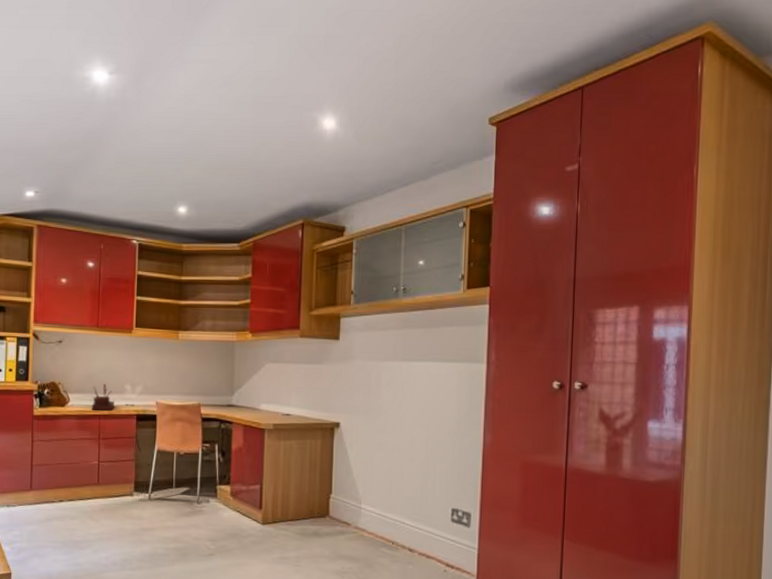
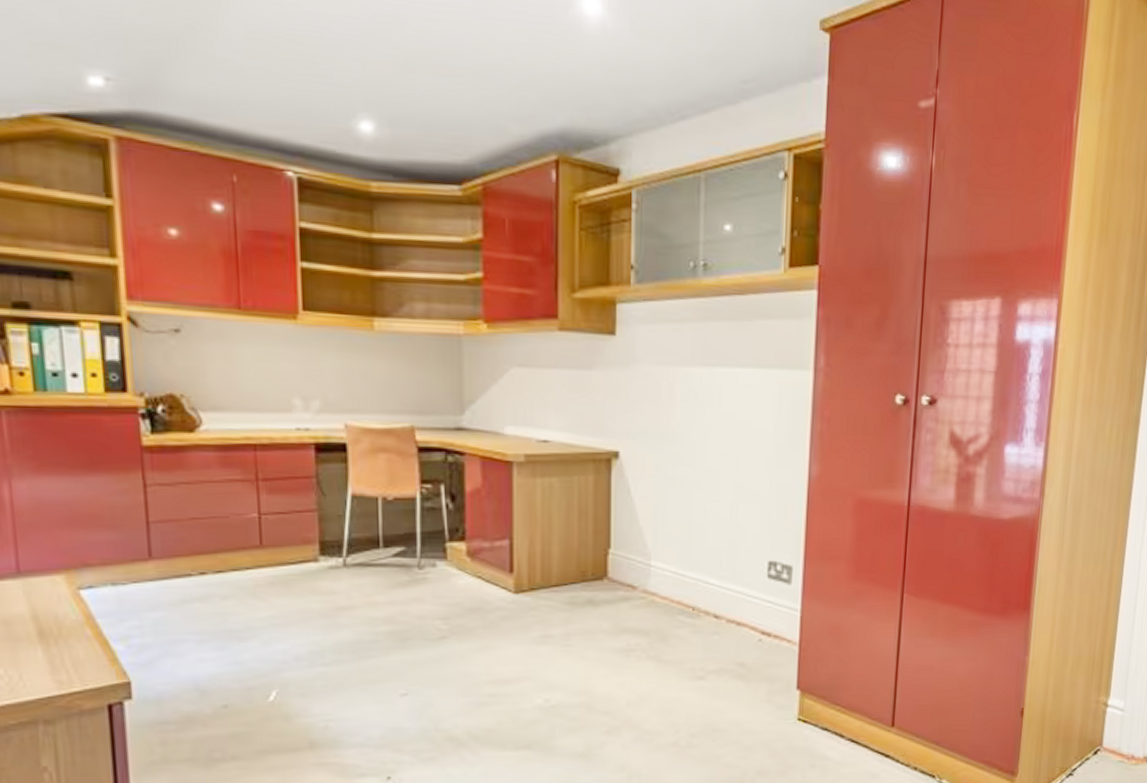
desk organizer: present [91,384,114,411] -> none [239,397,278,438]

